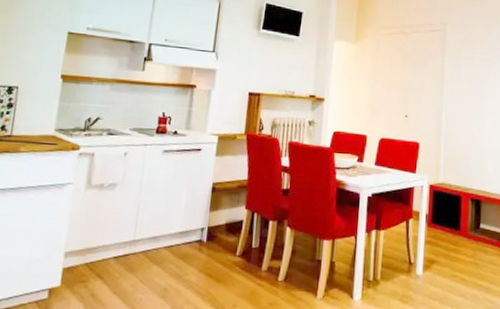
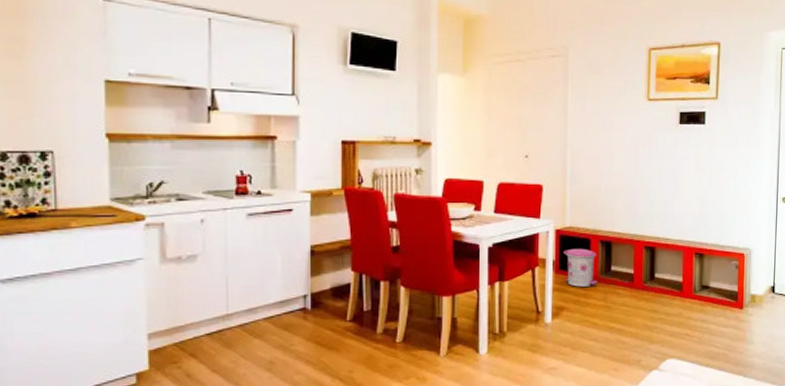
trash can: none [436,204,467,242] -> present [563,248,598,287]

